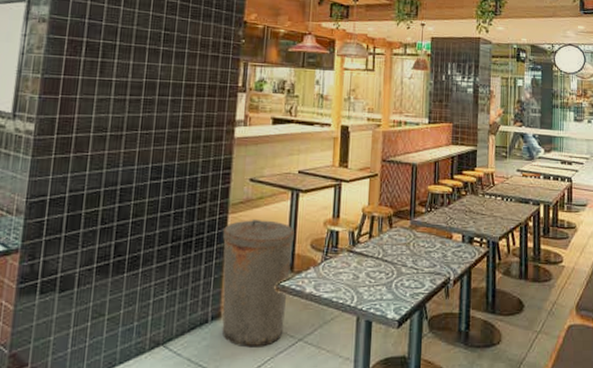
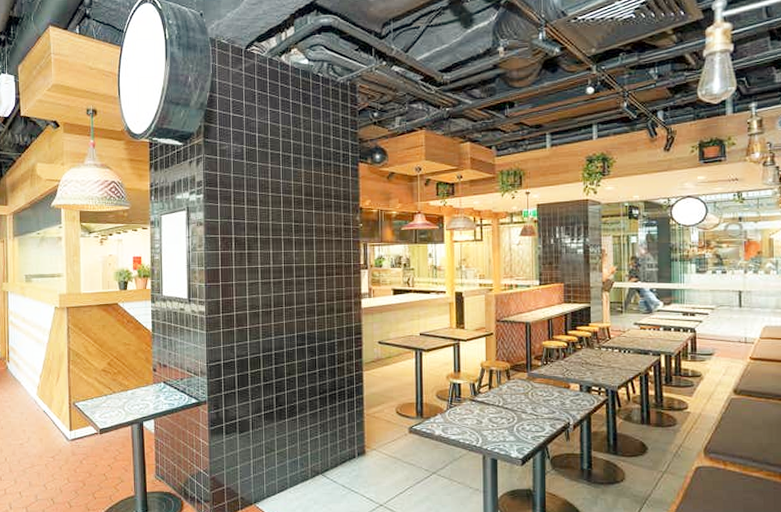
trash can: present [222,218,294,348] -> none [360,374,421,478]

